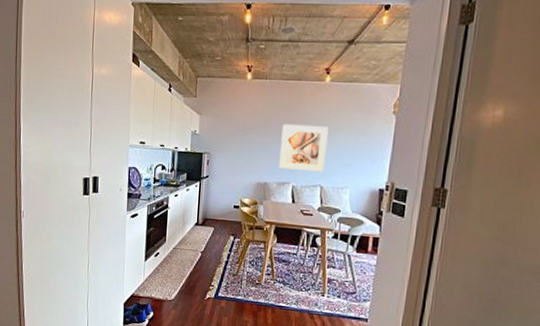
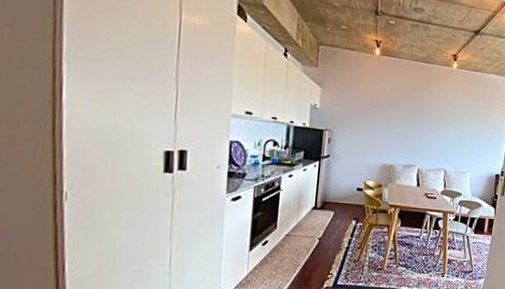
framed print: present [279,123,329,171] -> none [405,105,454,156]

